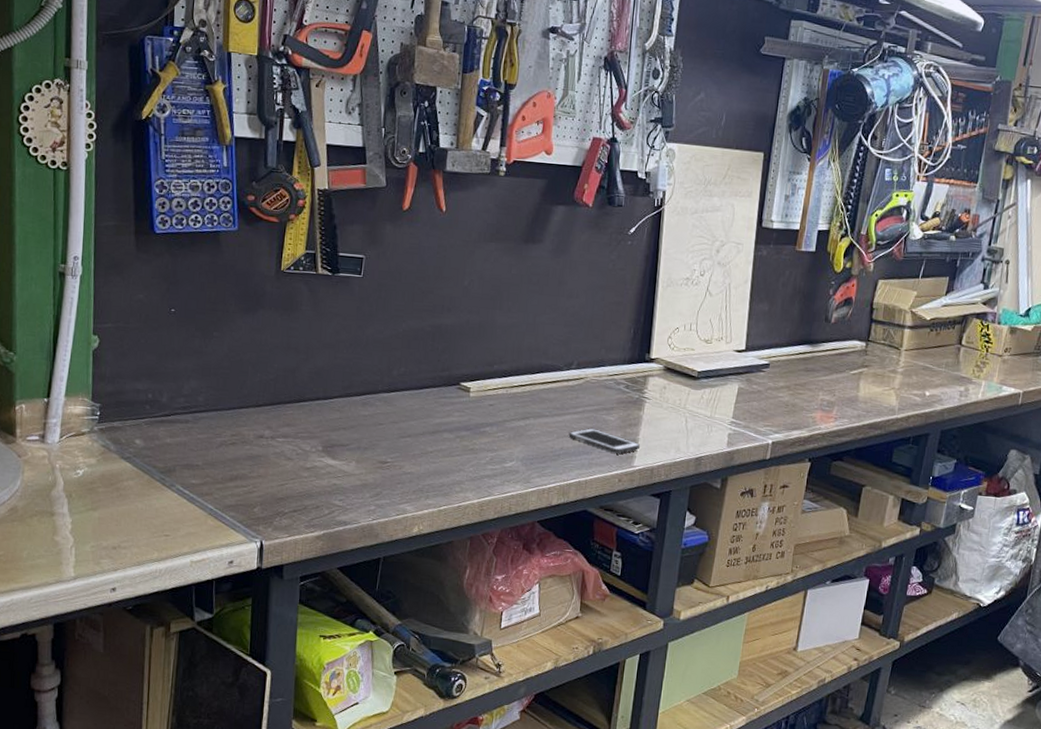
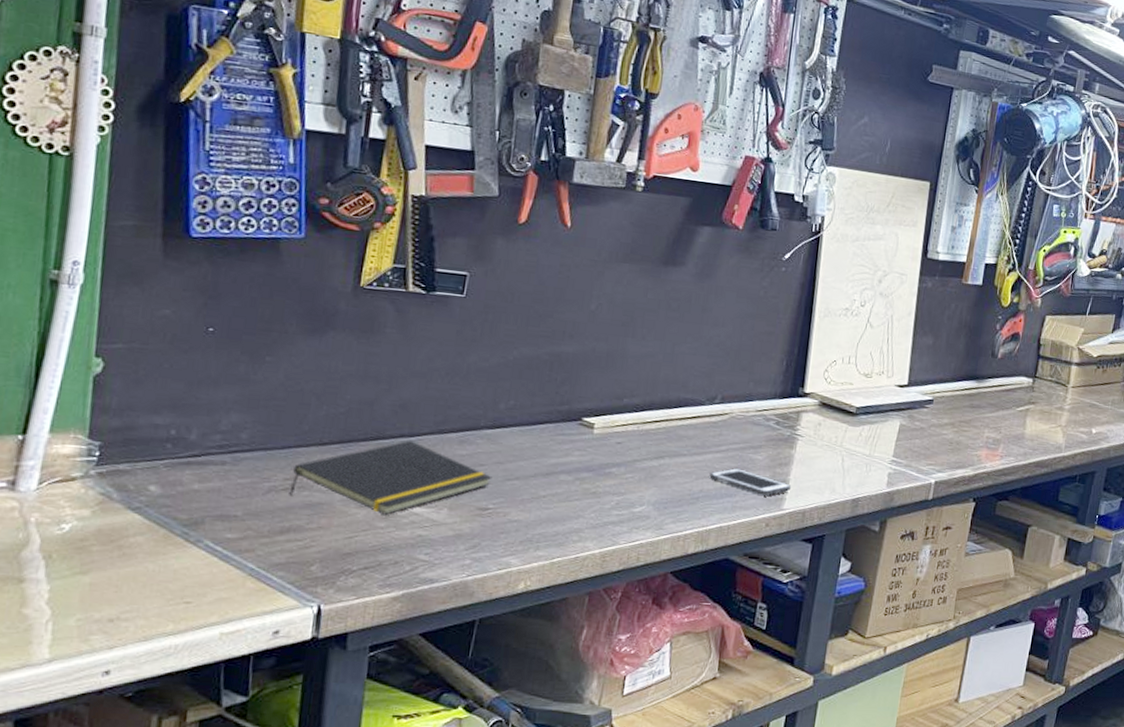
notepad: none [235,402,390,466] -> present [289,440,493,515]

